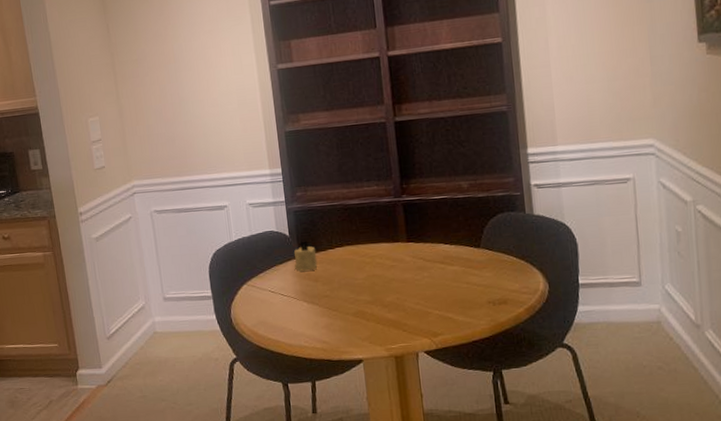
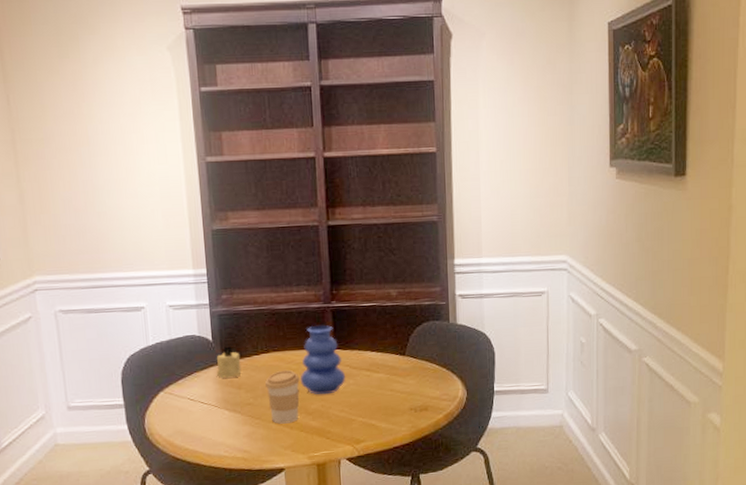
coffee cup: none [341,263,375,316] -> present [265,370,300,424]
vase: none [374,219,420,288] -> present [300,325,346,395]

